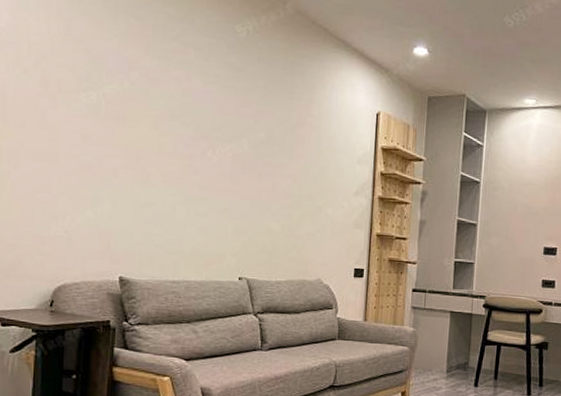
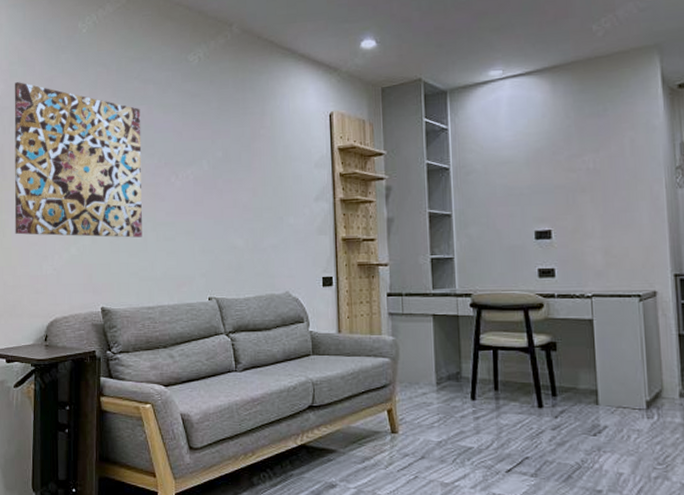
wall art: none [17,15,178,209] -> present [14,82,142,238]

